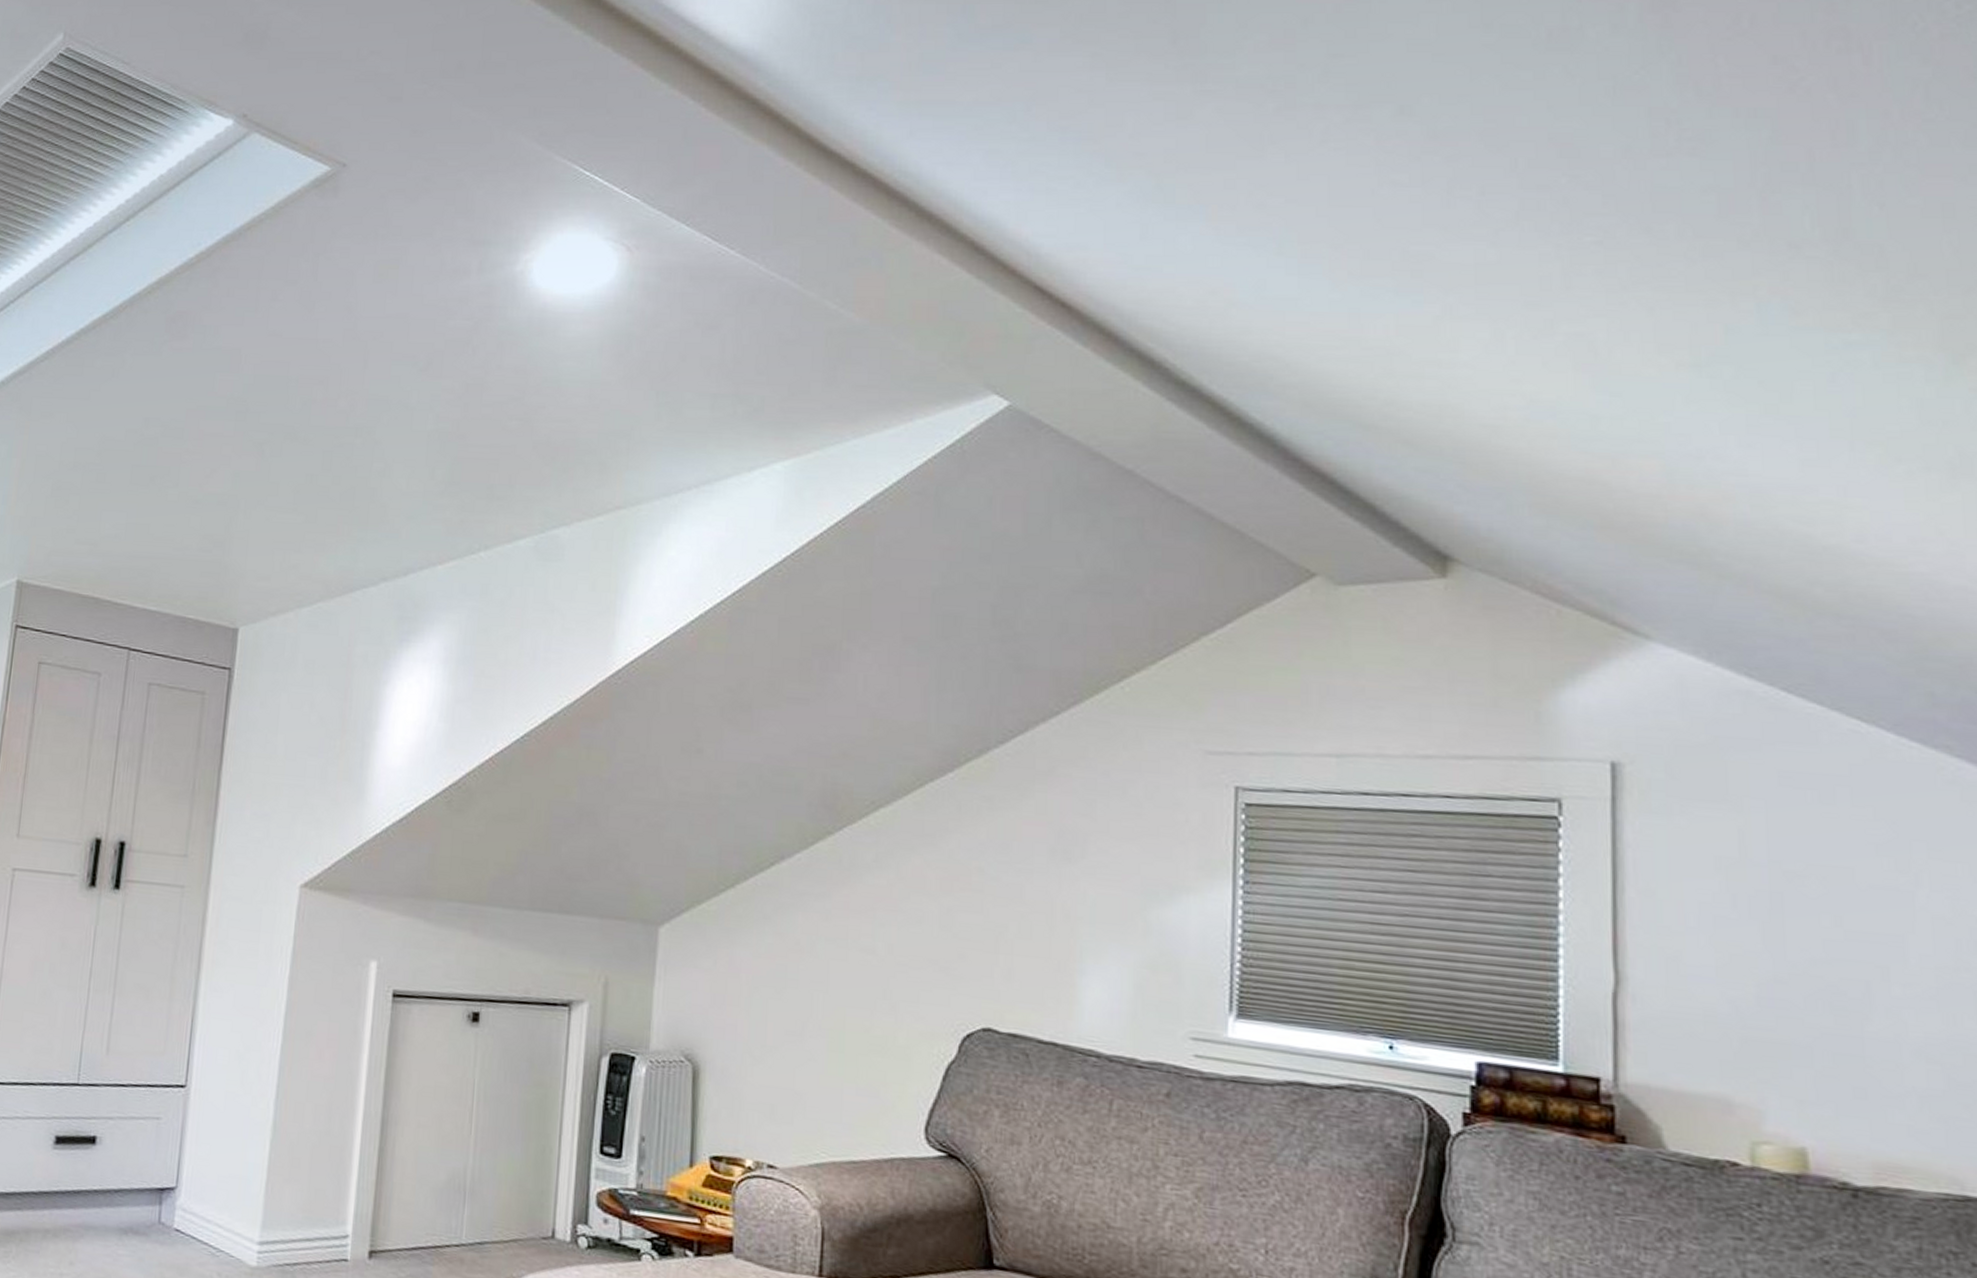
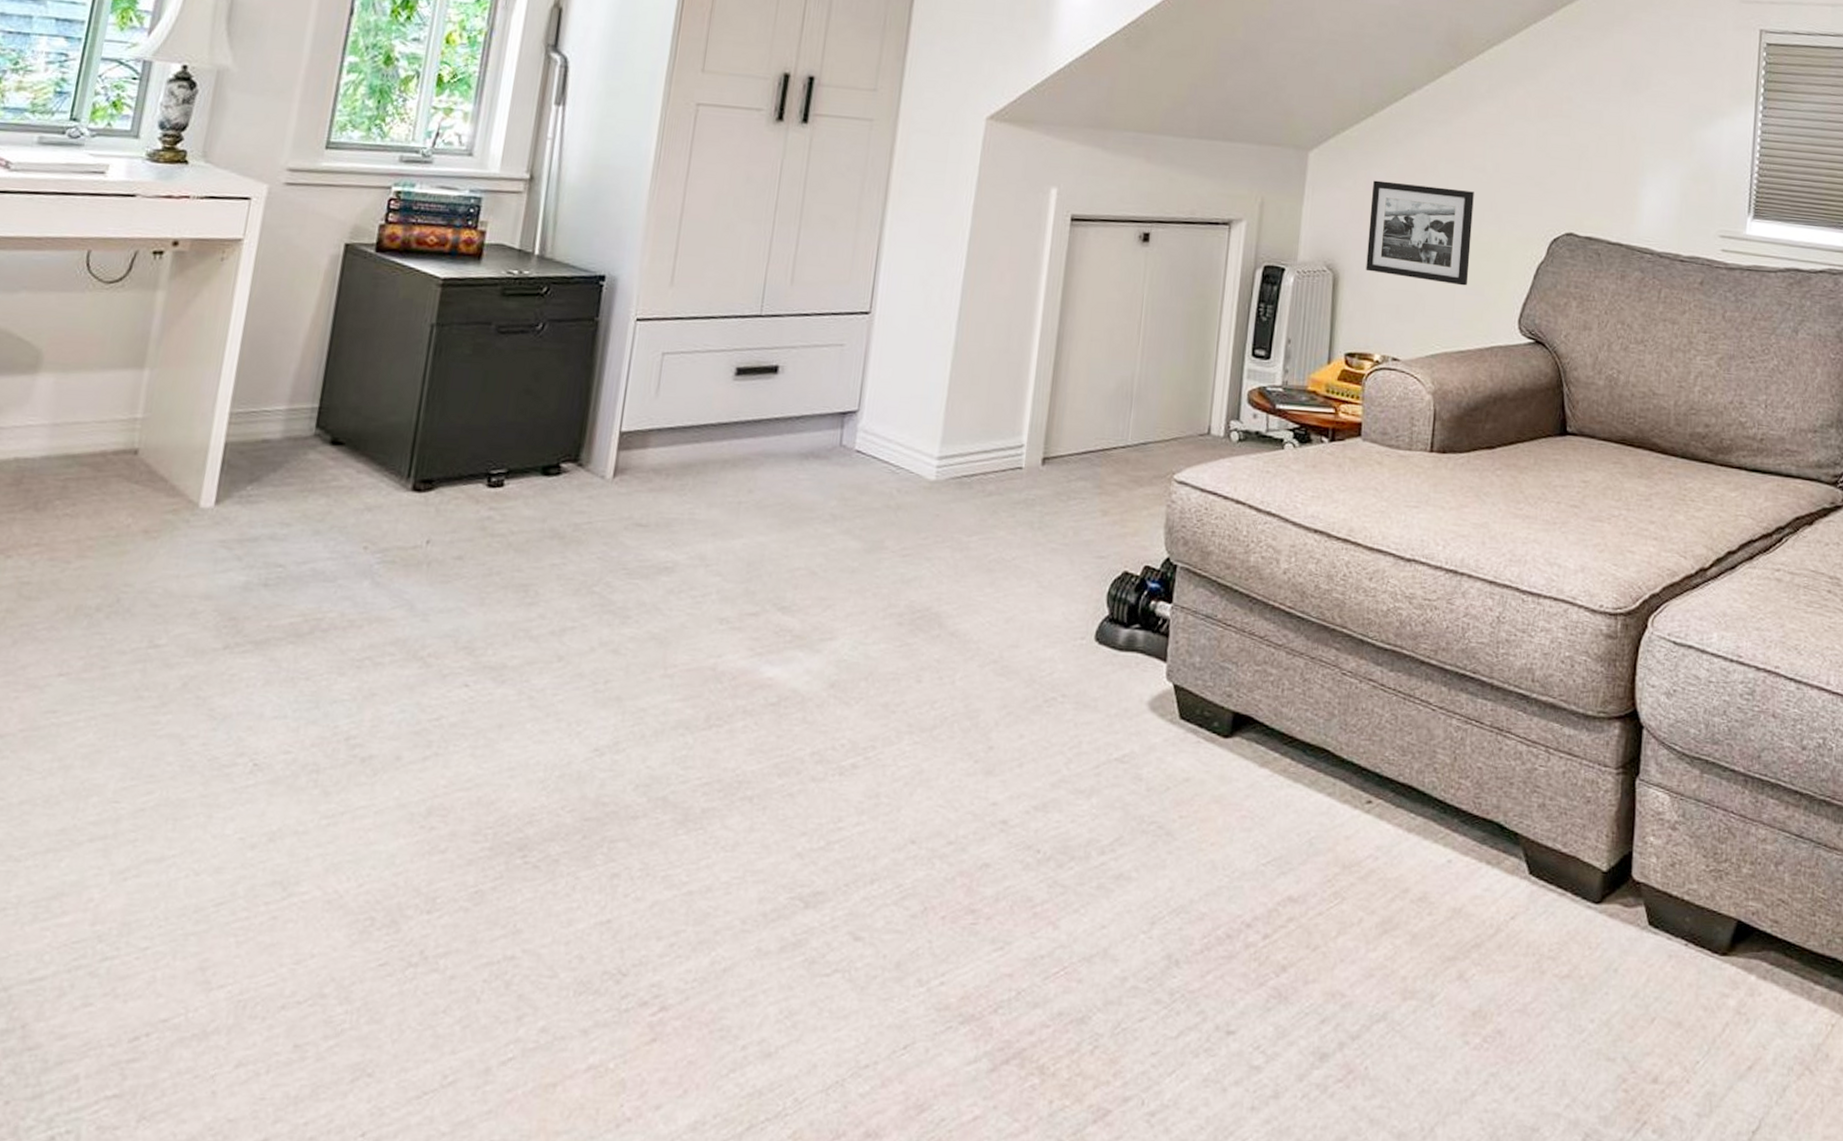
picture frame: none [731,960,862,1086] -> present [1366,180,1474,286]

